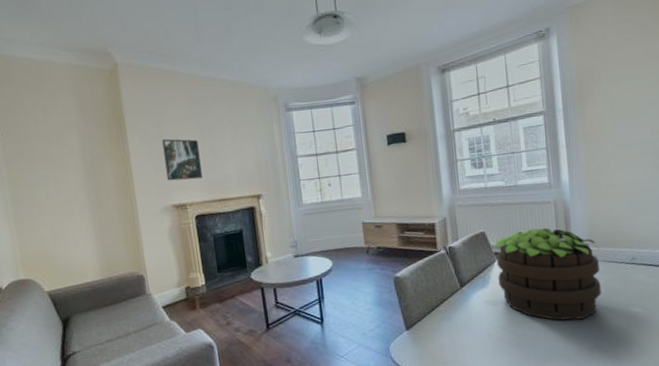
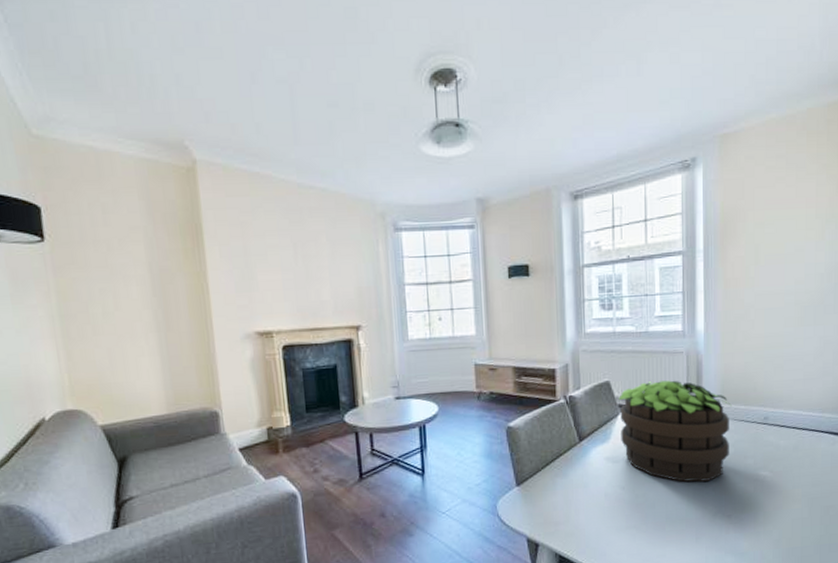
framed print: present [162,138,203,181] -> none [246,254,293,304]

